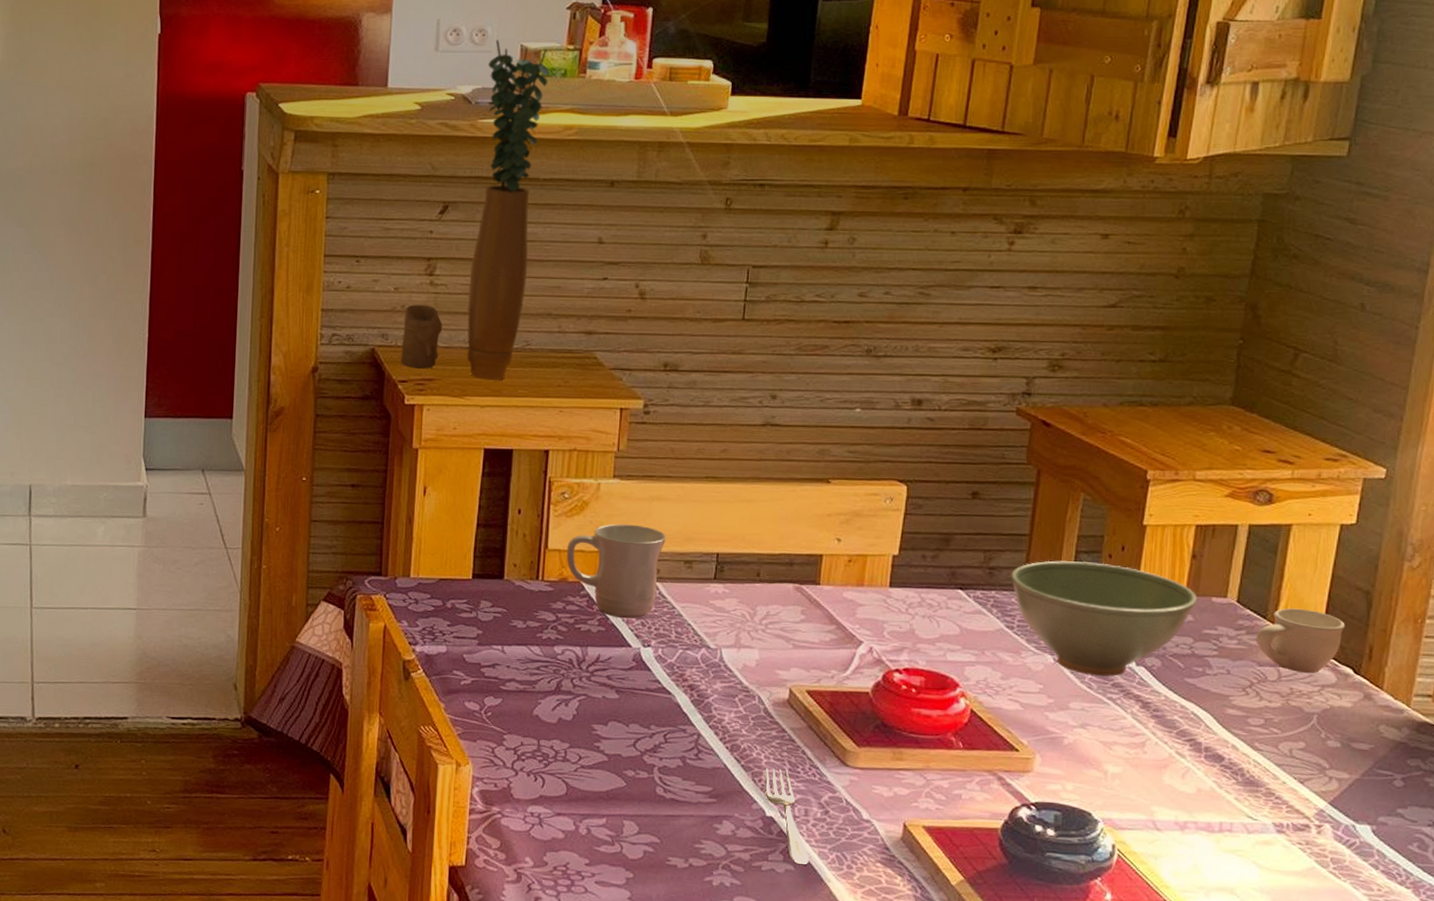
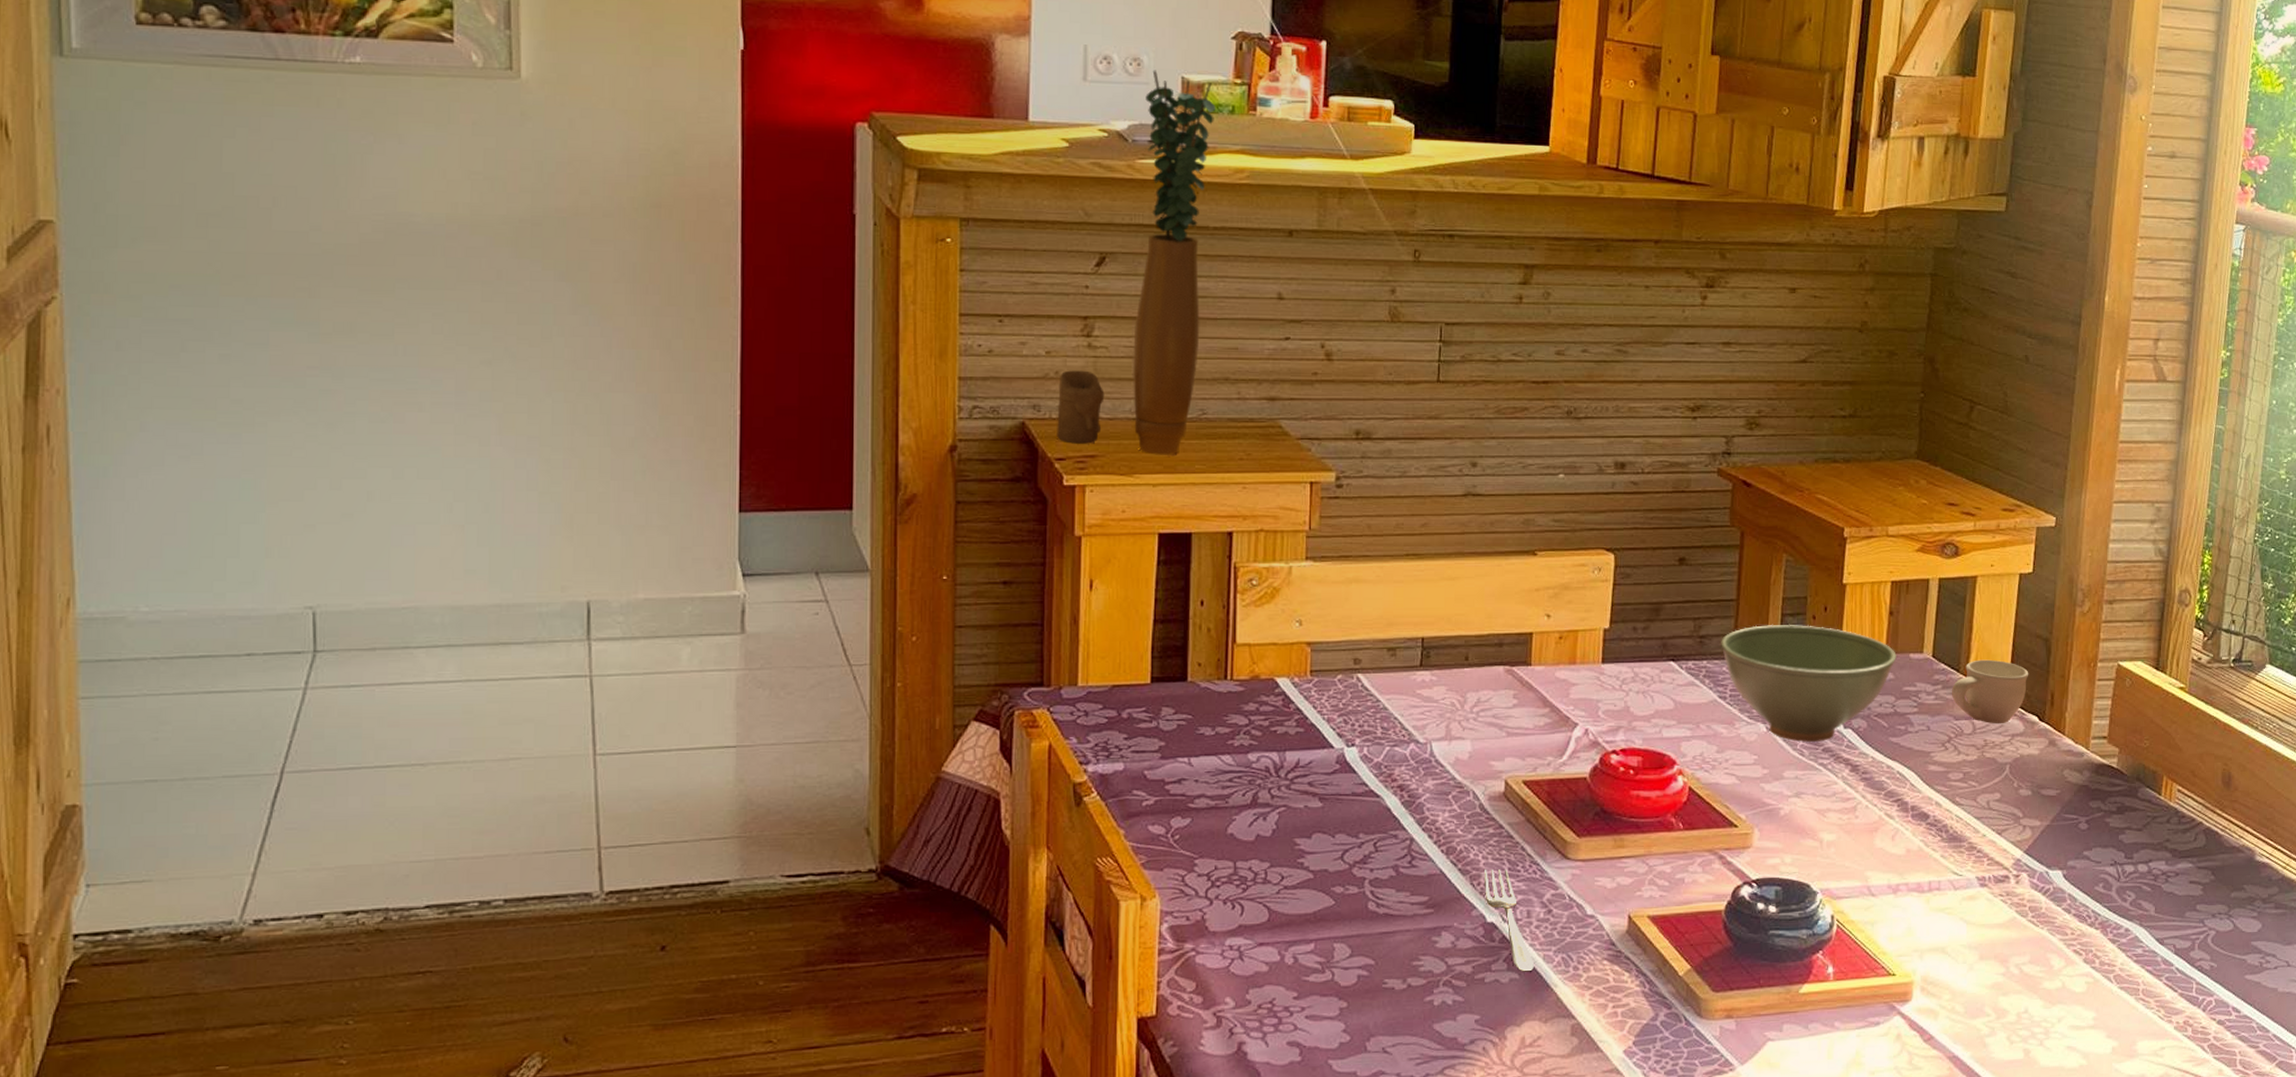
mug: present [566,524,667,619] -> none [1257,611,1368,717]

